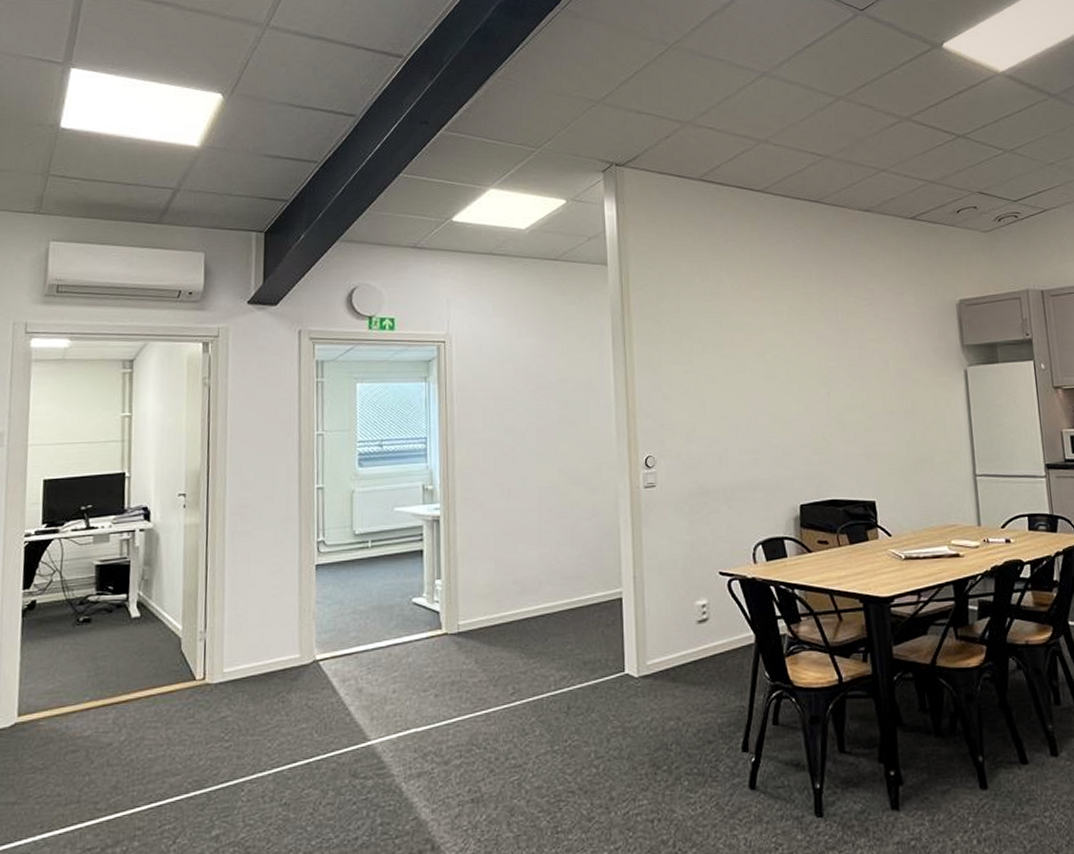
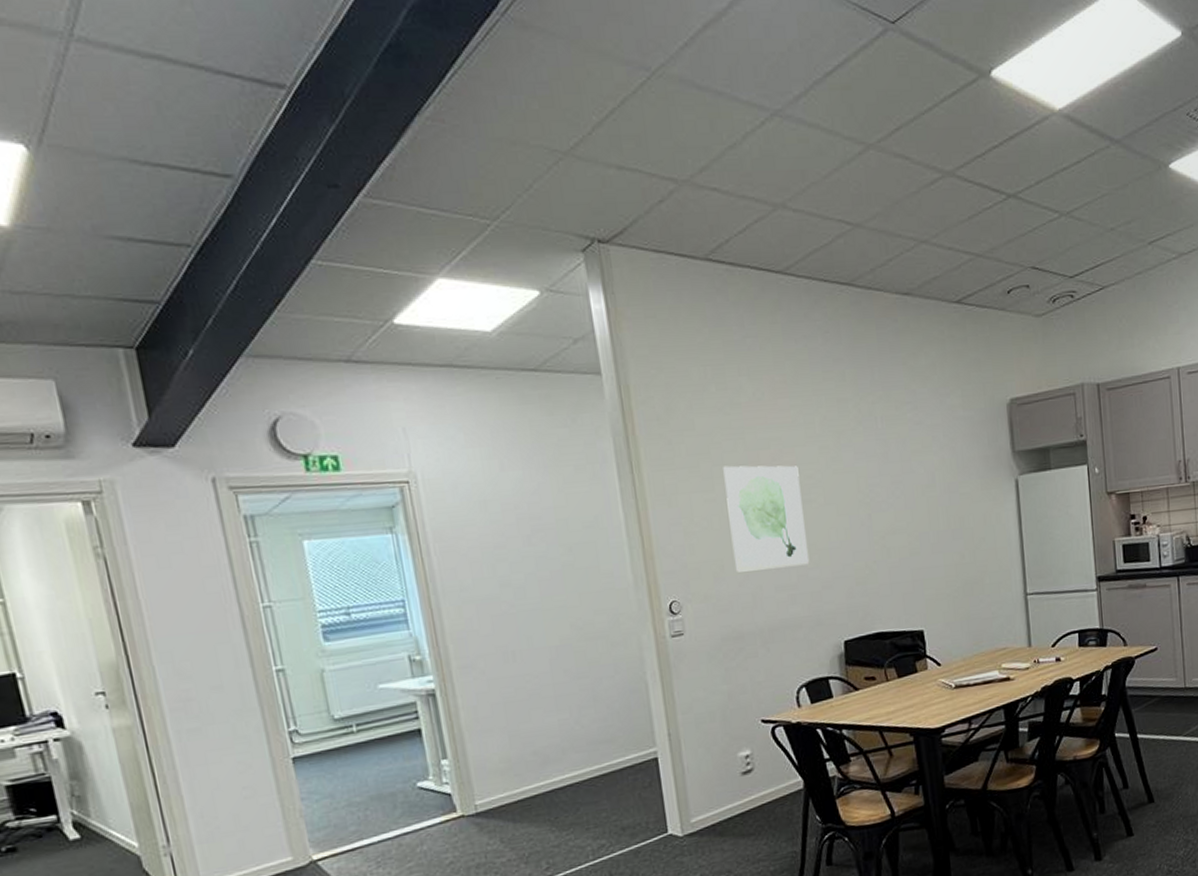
wall art: none [701,343,772,435] -> present [723,465,810,572]

